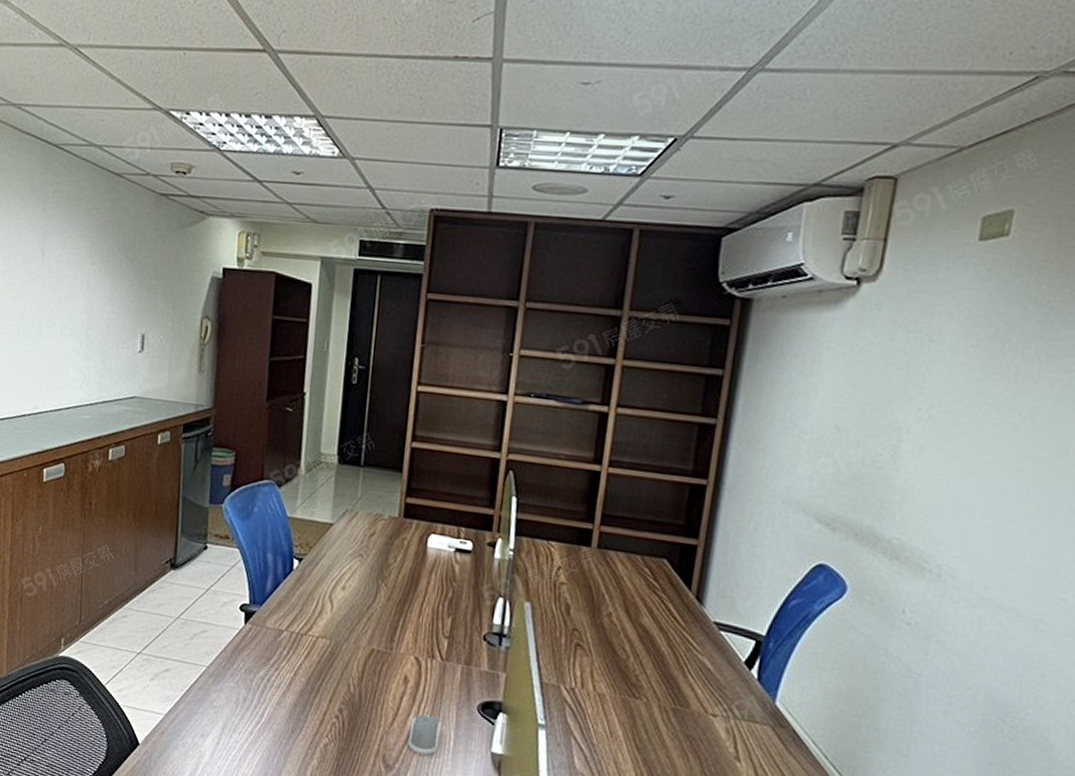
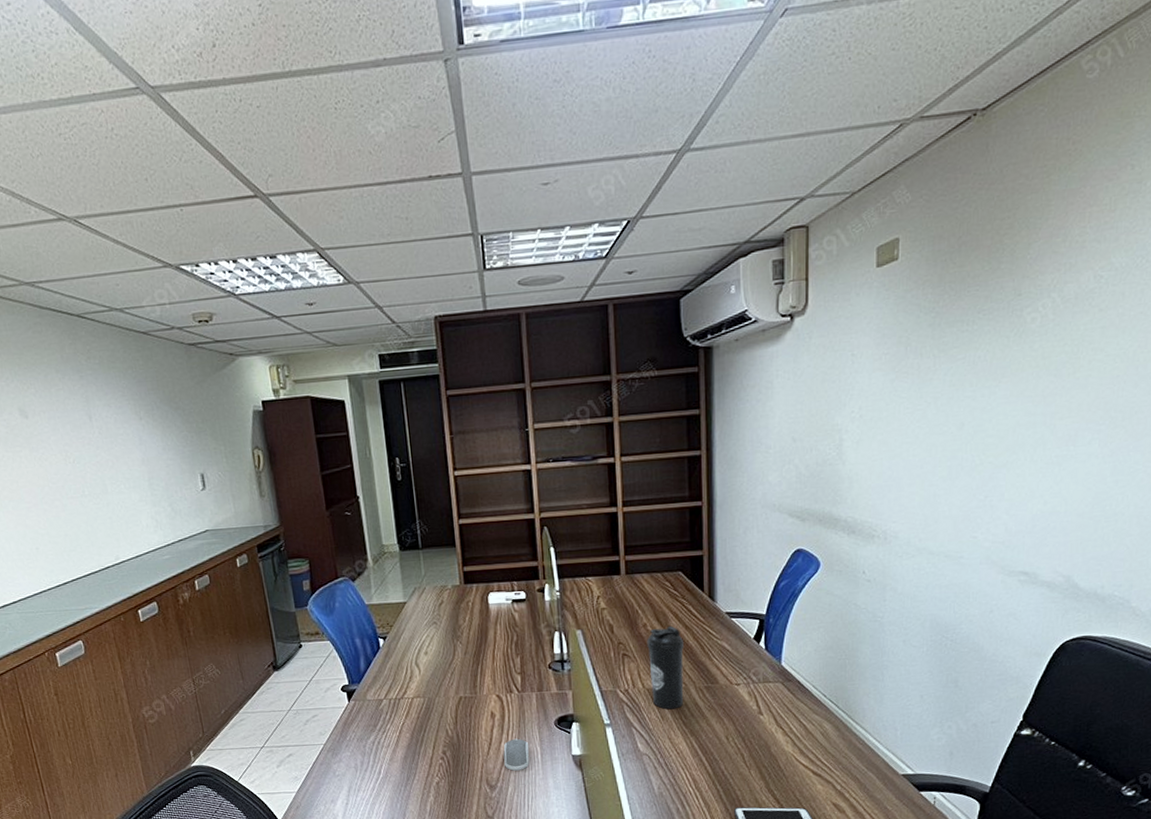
water bottle: none [603,621,655,727] -> present [647,625,684,710]

